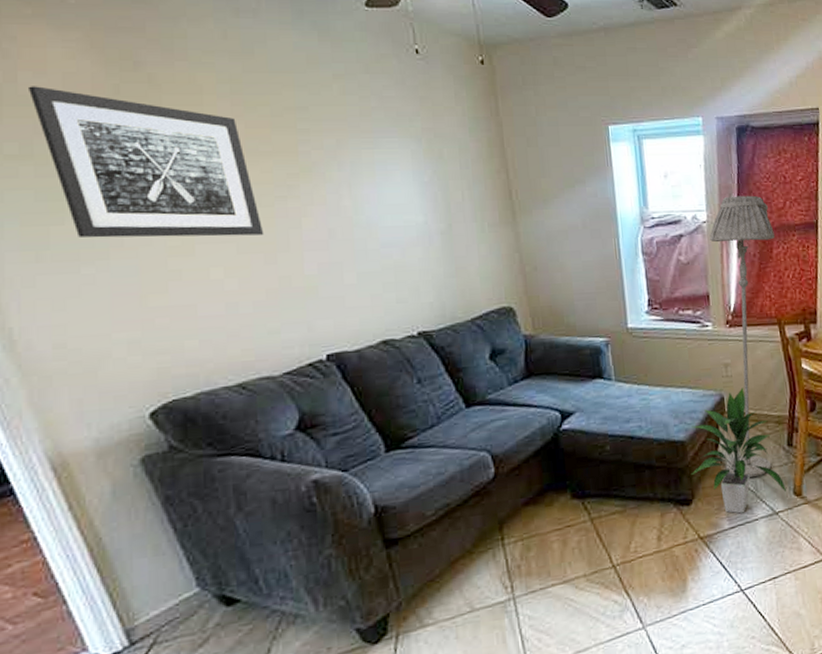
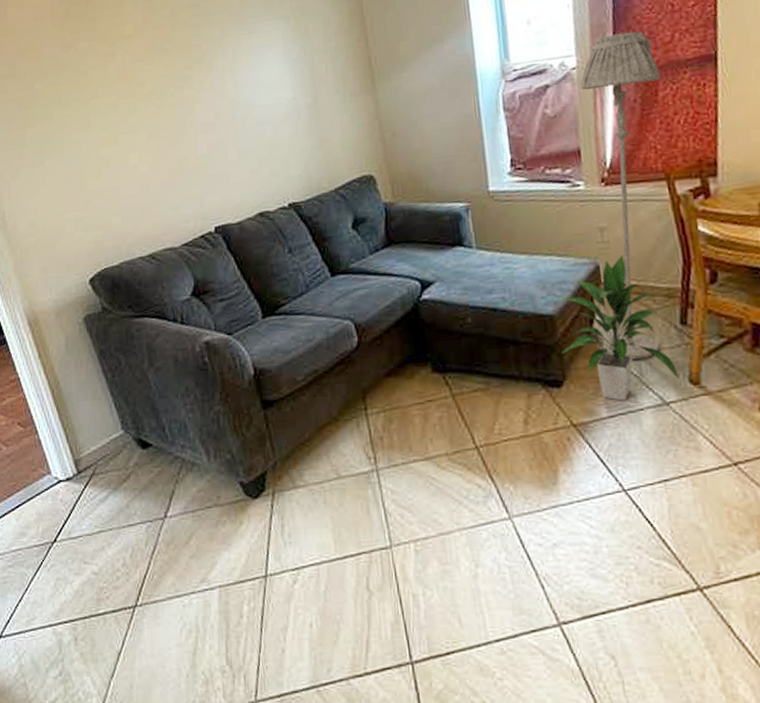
wall art: present [29,86,264,238] -> none [14,18,167,136]

